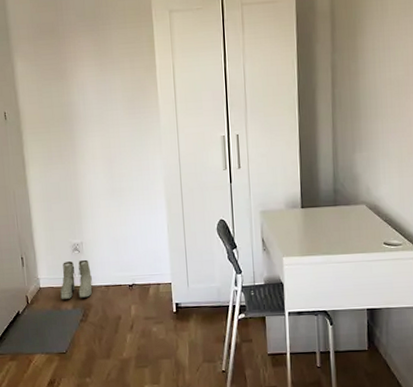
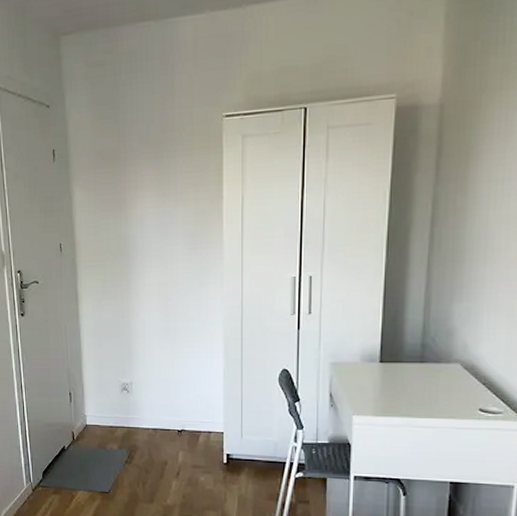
boots: present [60,259,93,300] -> none [106,400,140,440]

